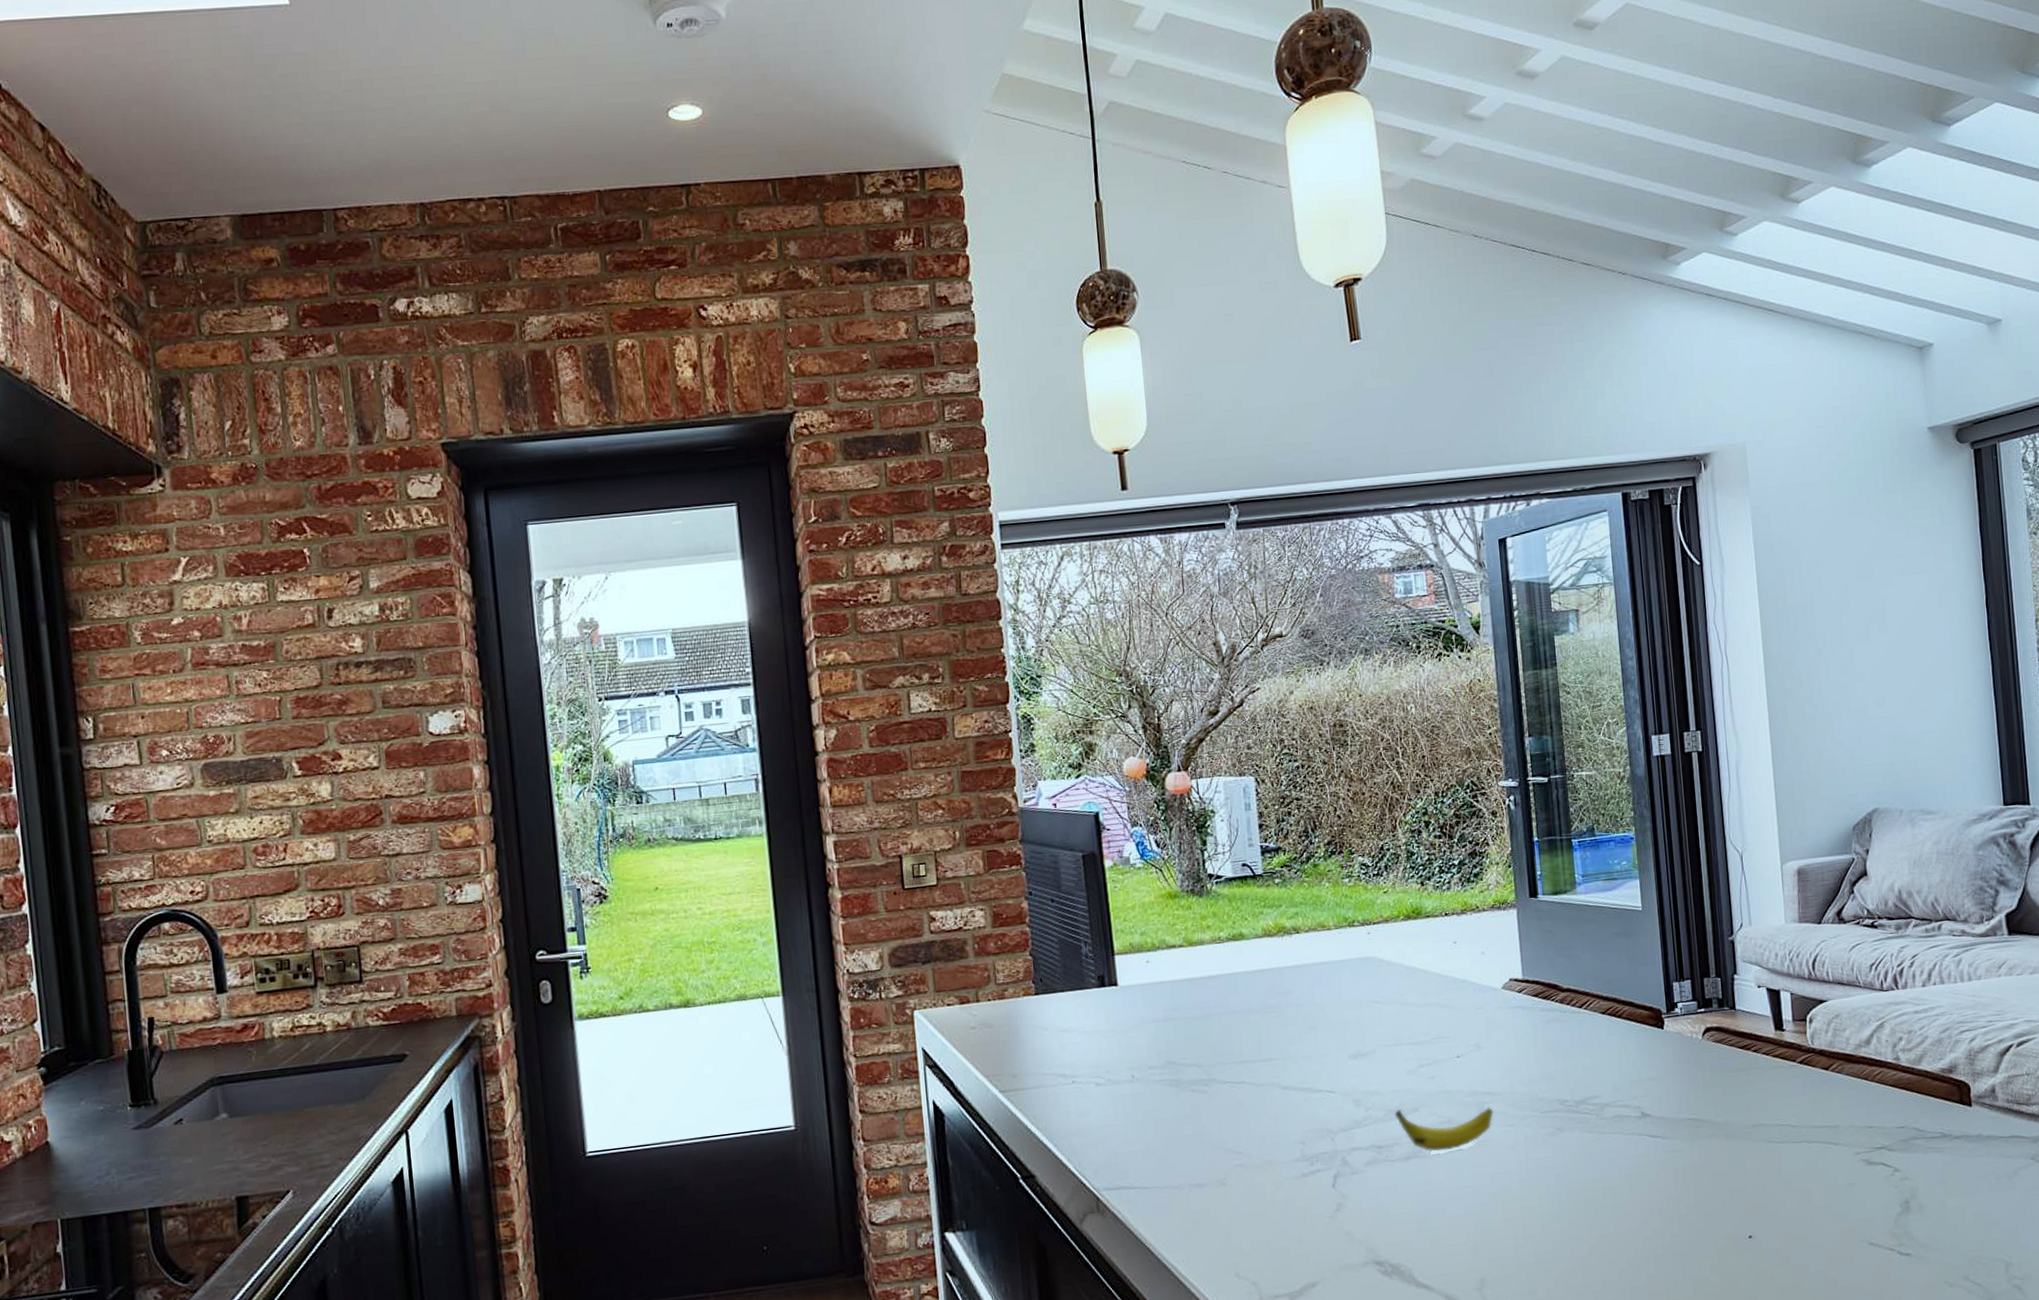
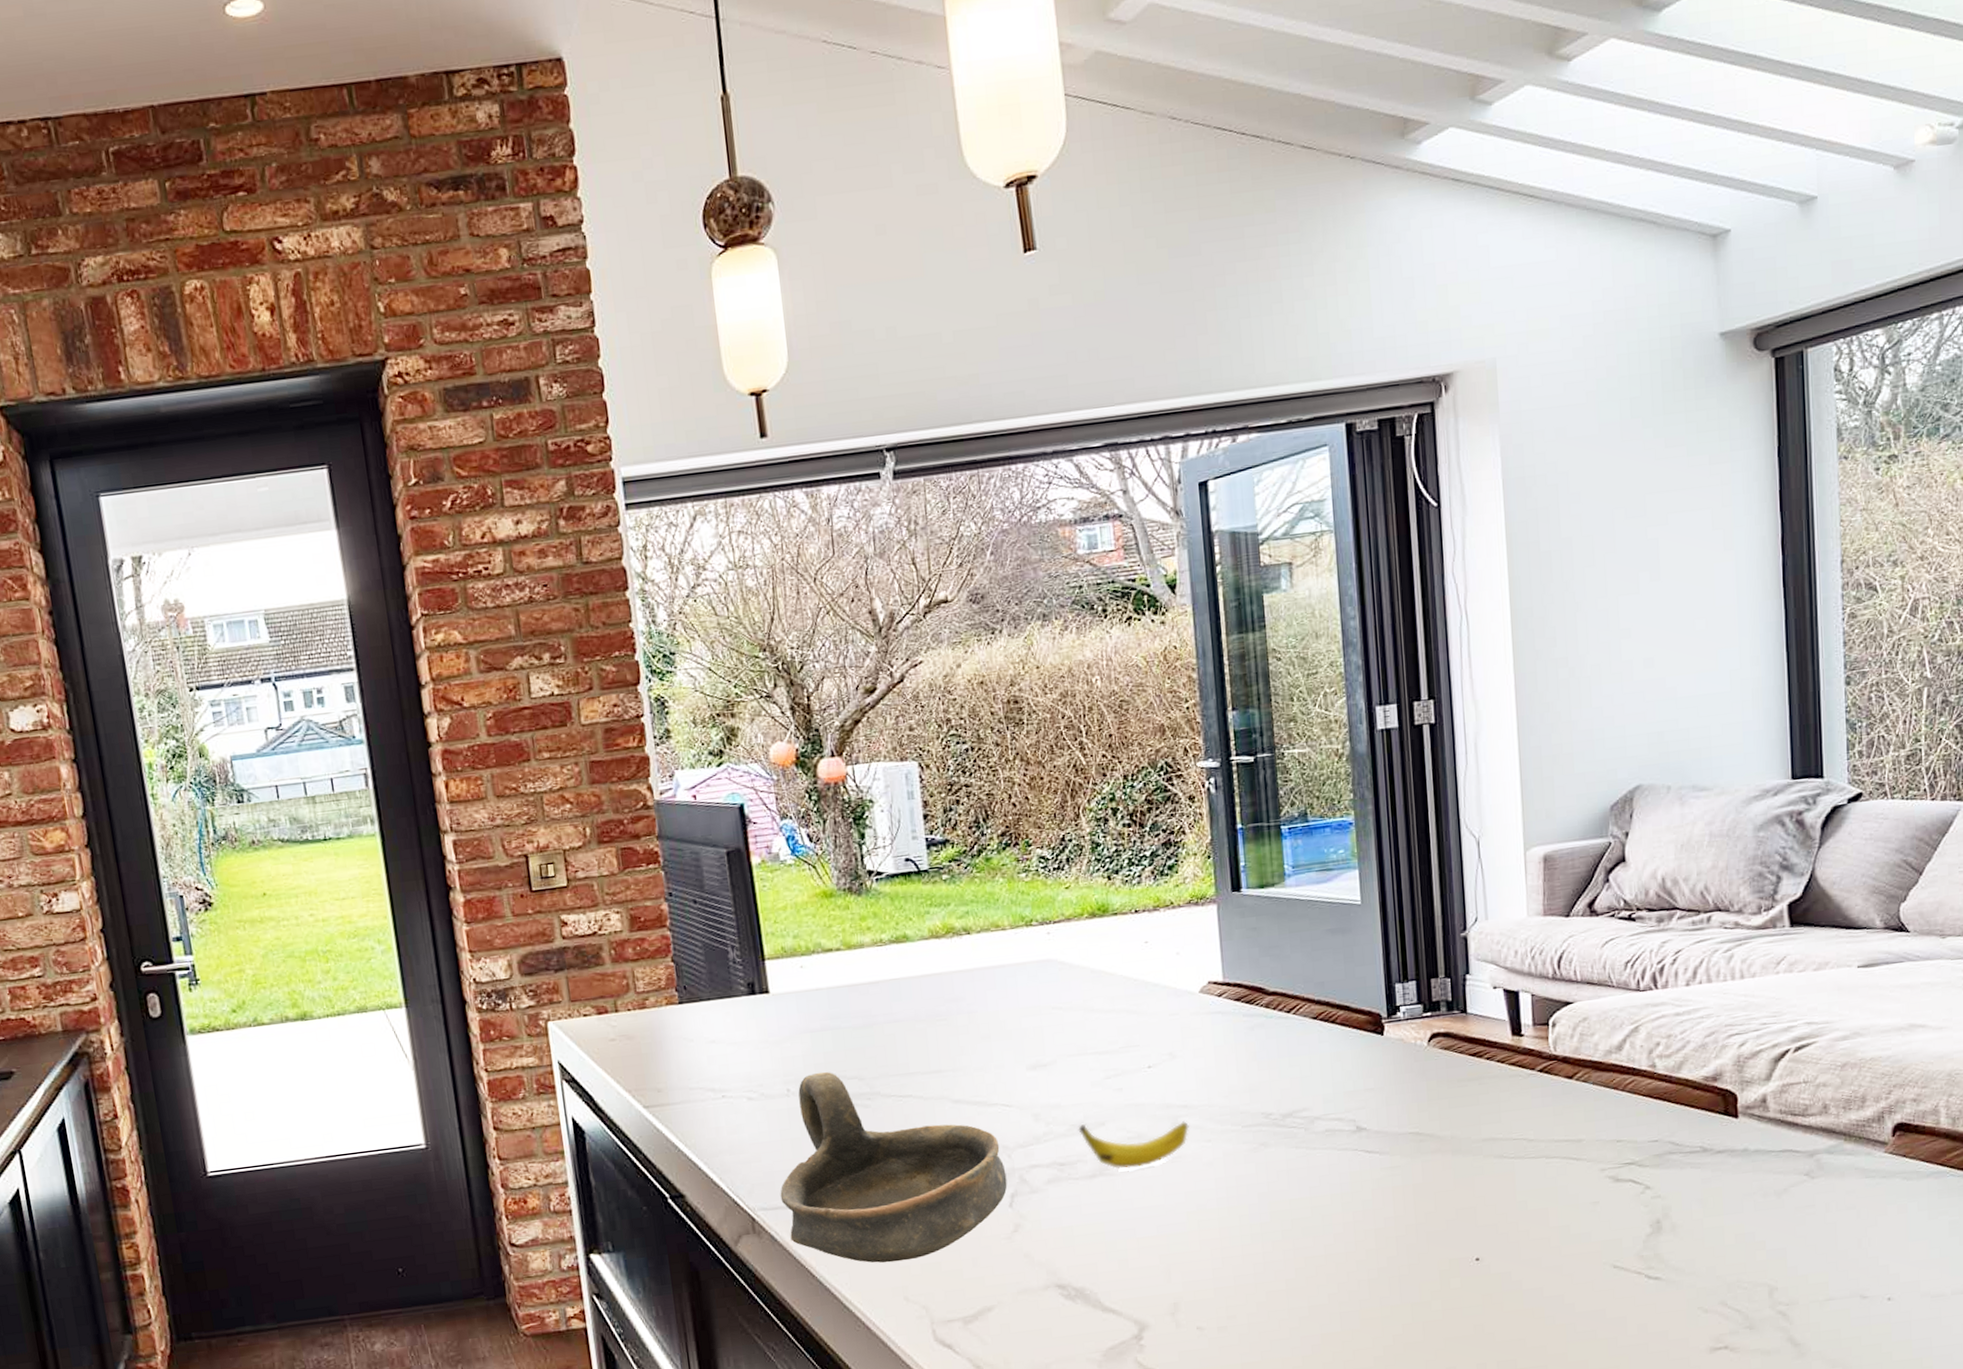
oil lamp: none [1123,1059,1331,1241] -> present [780,1072,1008,1263]

